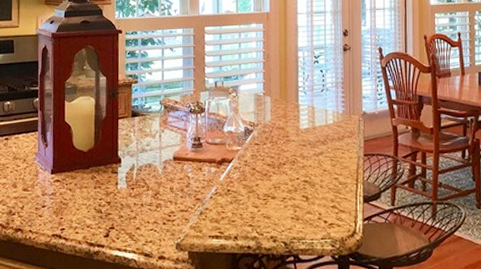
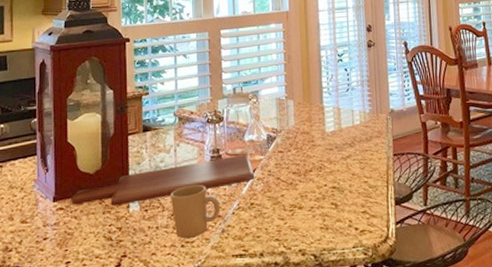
cutting board: none [67,144,232,183] -> present [71,154,255,206]
mug: none [155,168,200,217] -> present [171,184,221,238]

